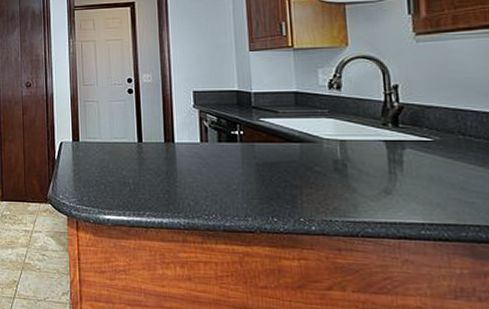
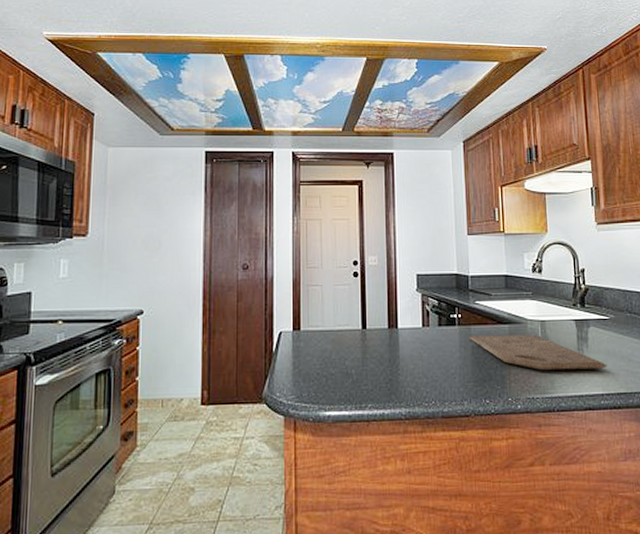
cutting board: none [253,153,430,196] -> present [470,334,608,370]

